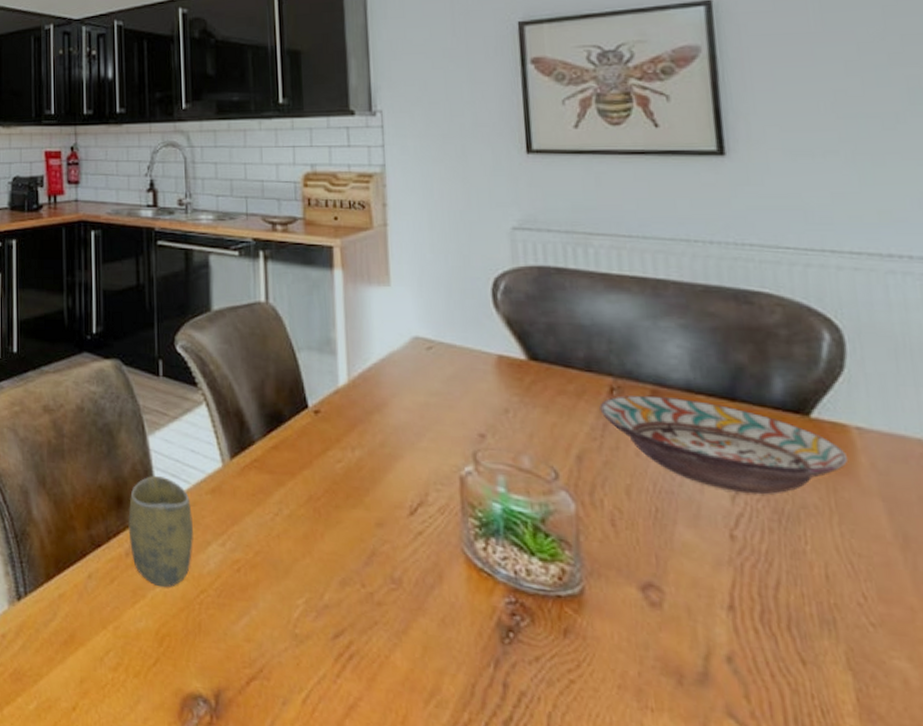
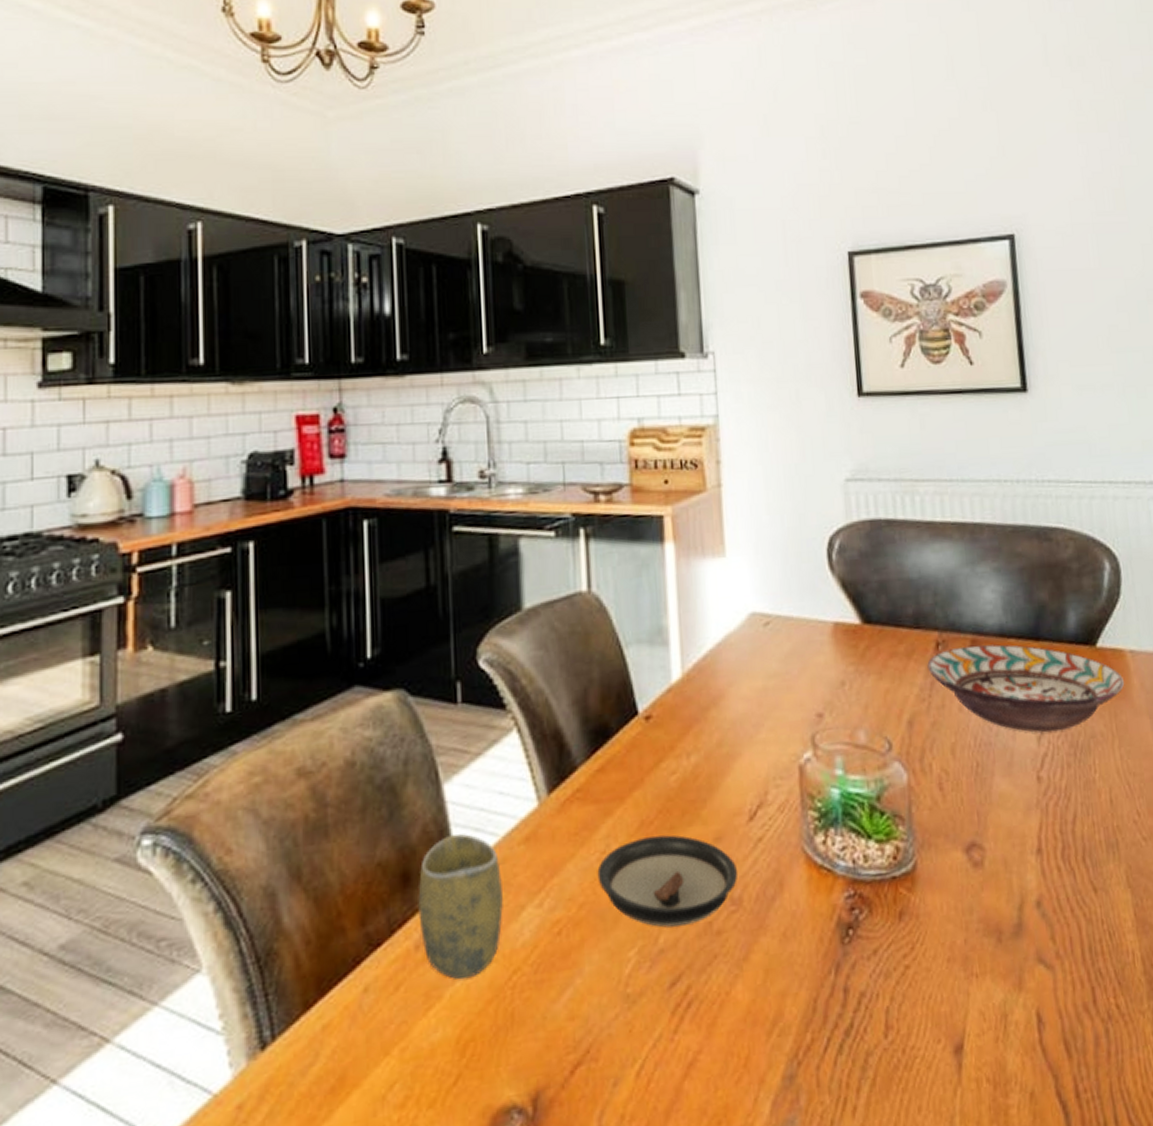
saucer: none [271,509,398,591] -> present [597,835,737,928]

